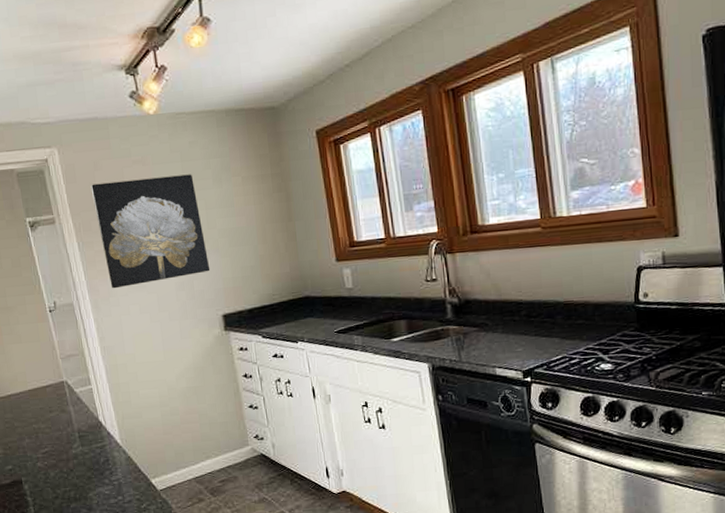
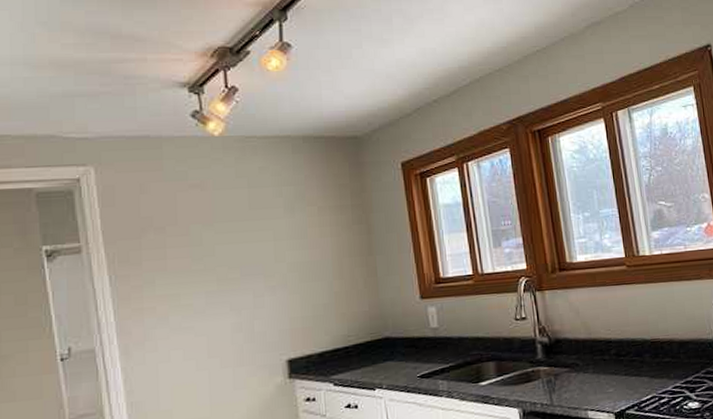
wall art: present [90,174,211,289] -> none [133,202,276,331]

